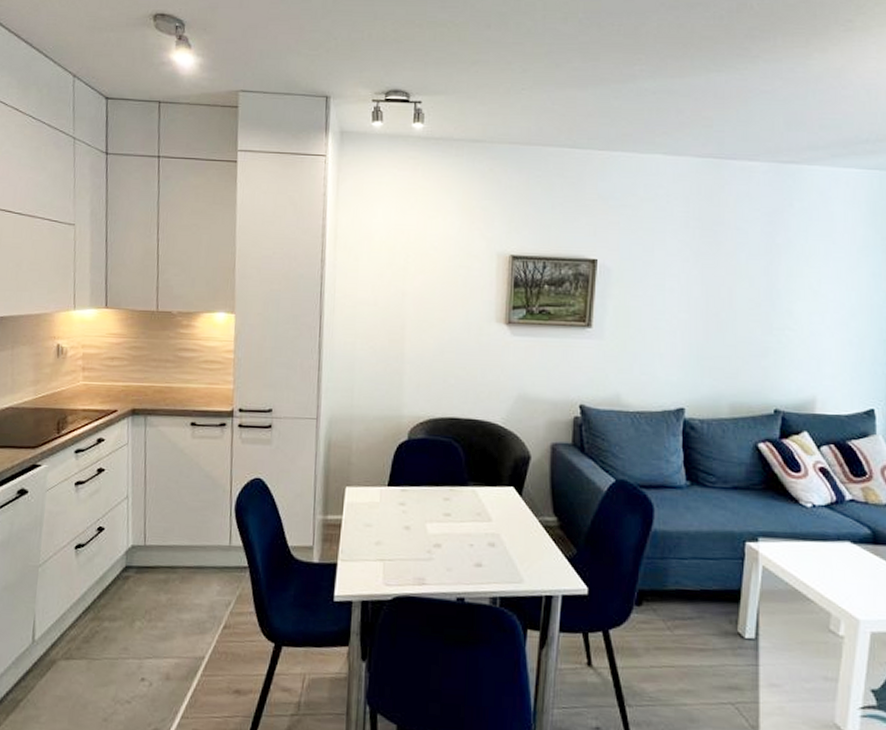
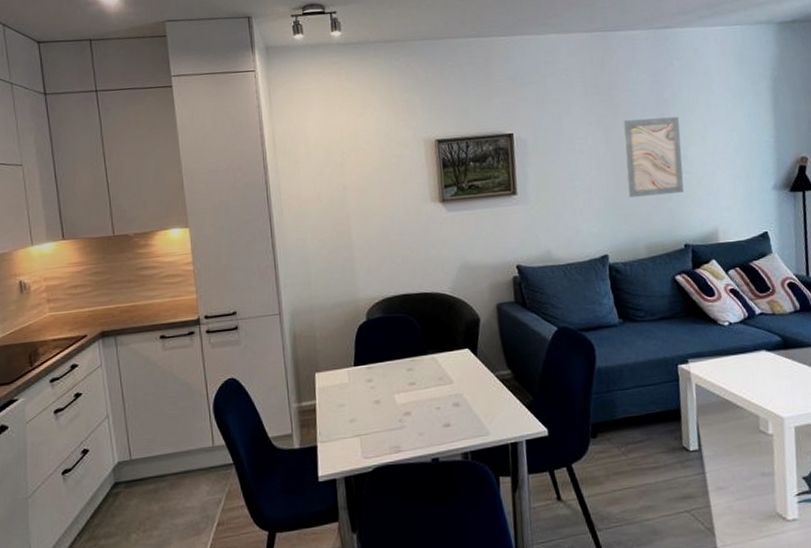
wall art: none [717,261,791,351] -> present [622,116,684,198]

